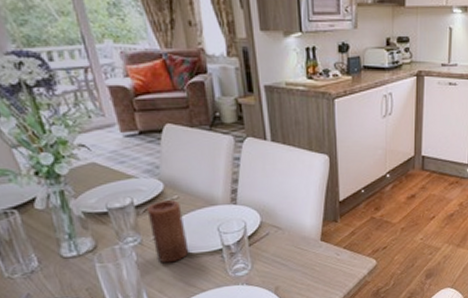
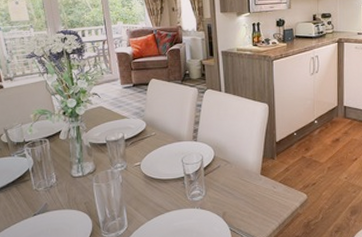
candle: present [146,200,189,263] -> none [132,136,160,186]

